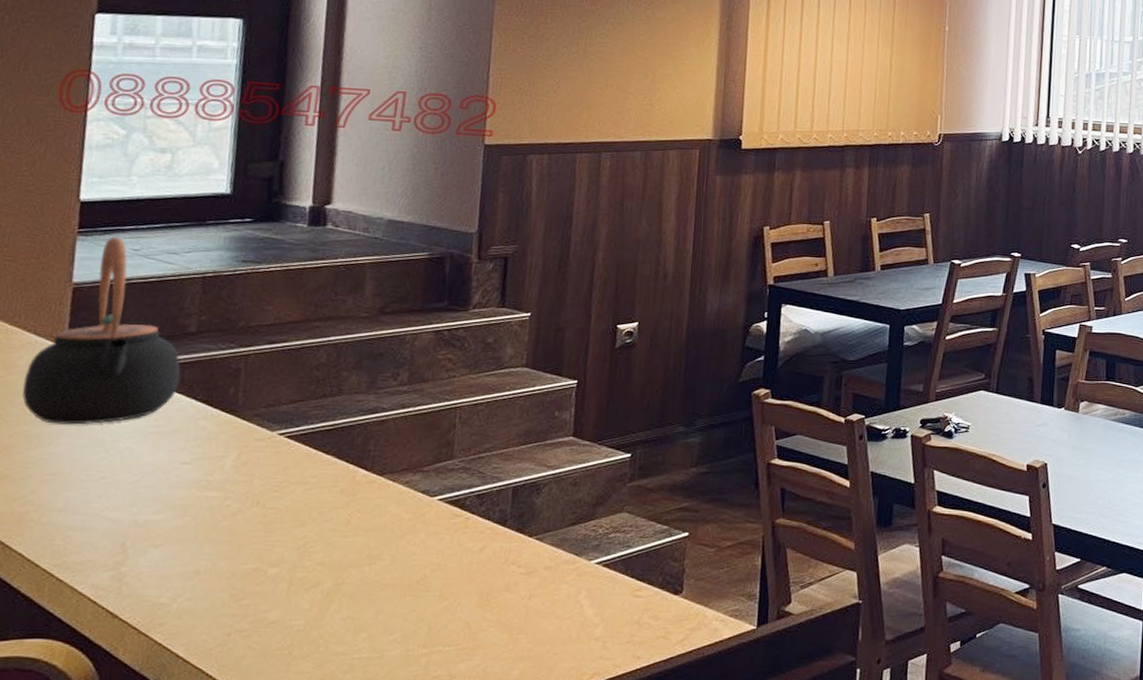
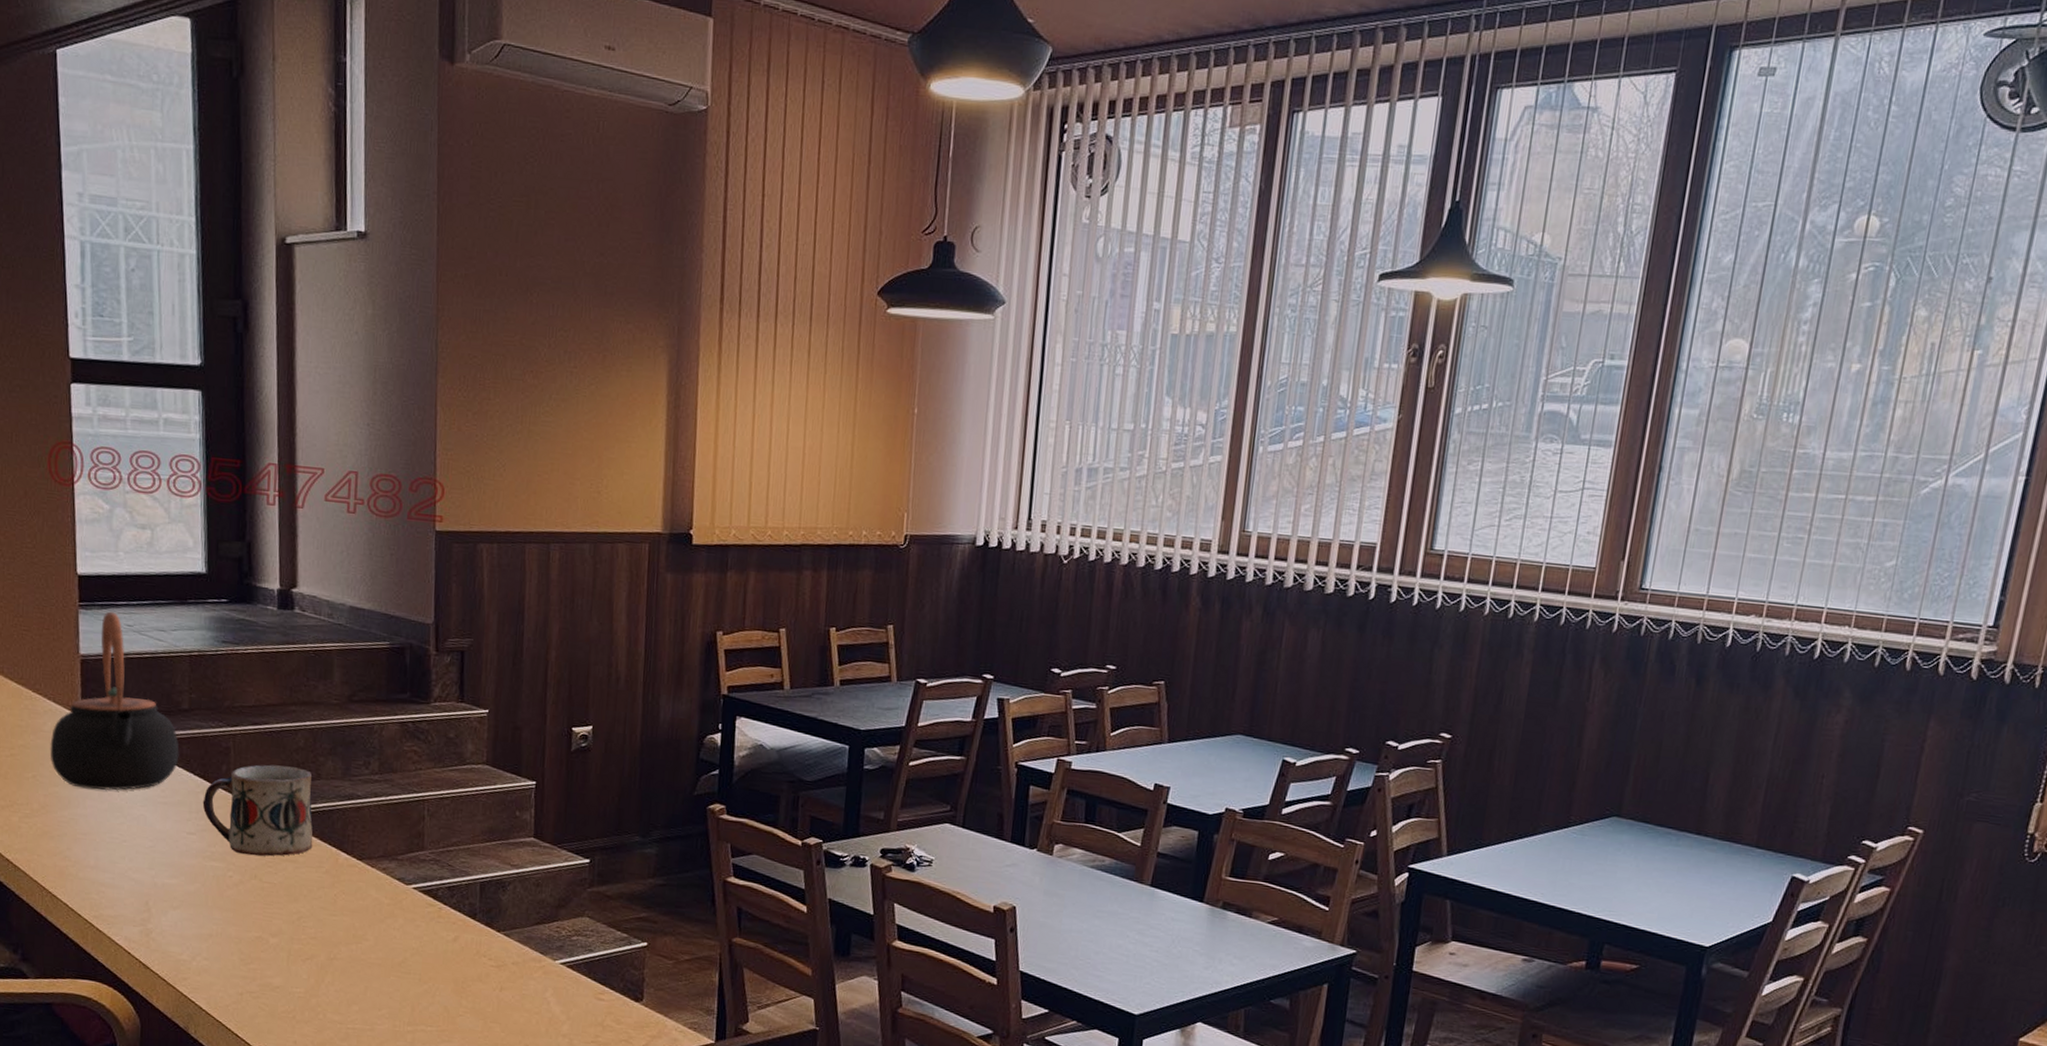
mug: none [202,383,332,481] -> present [202,764,313,857]

